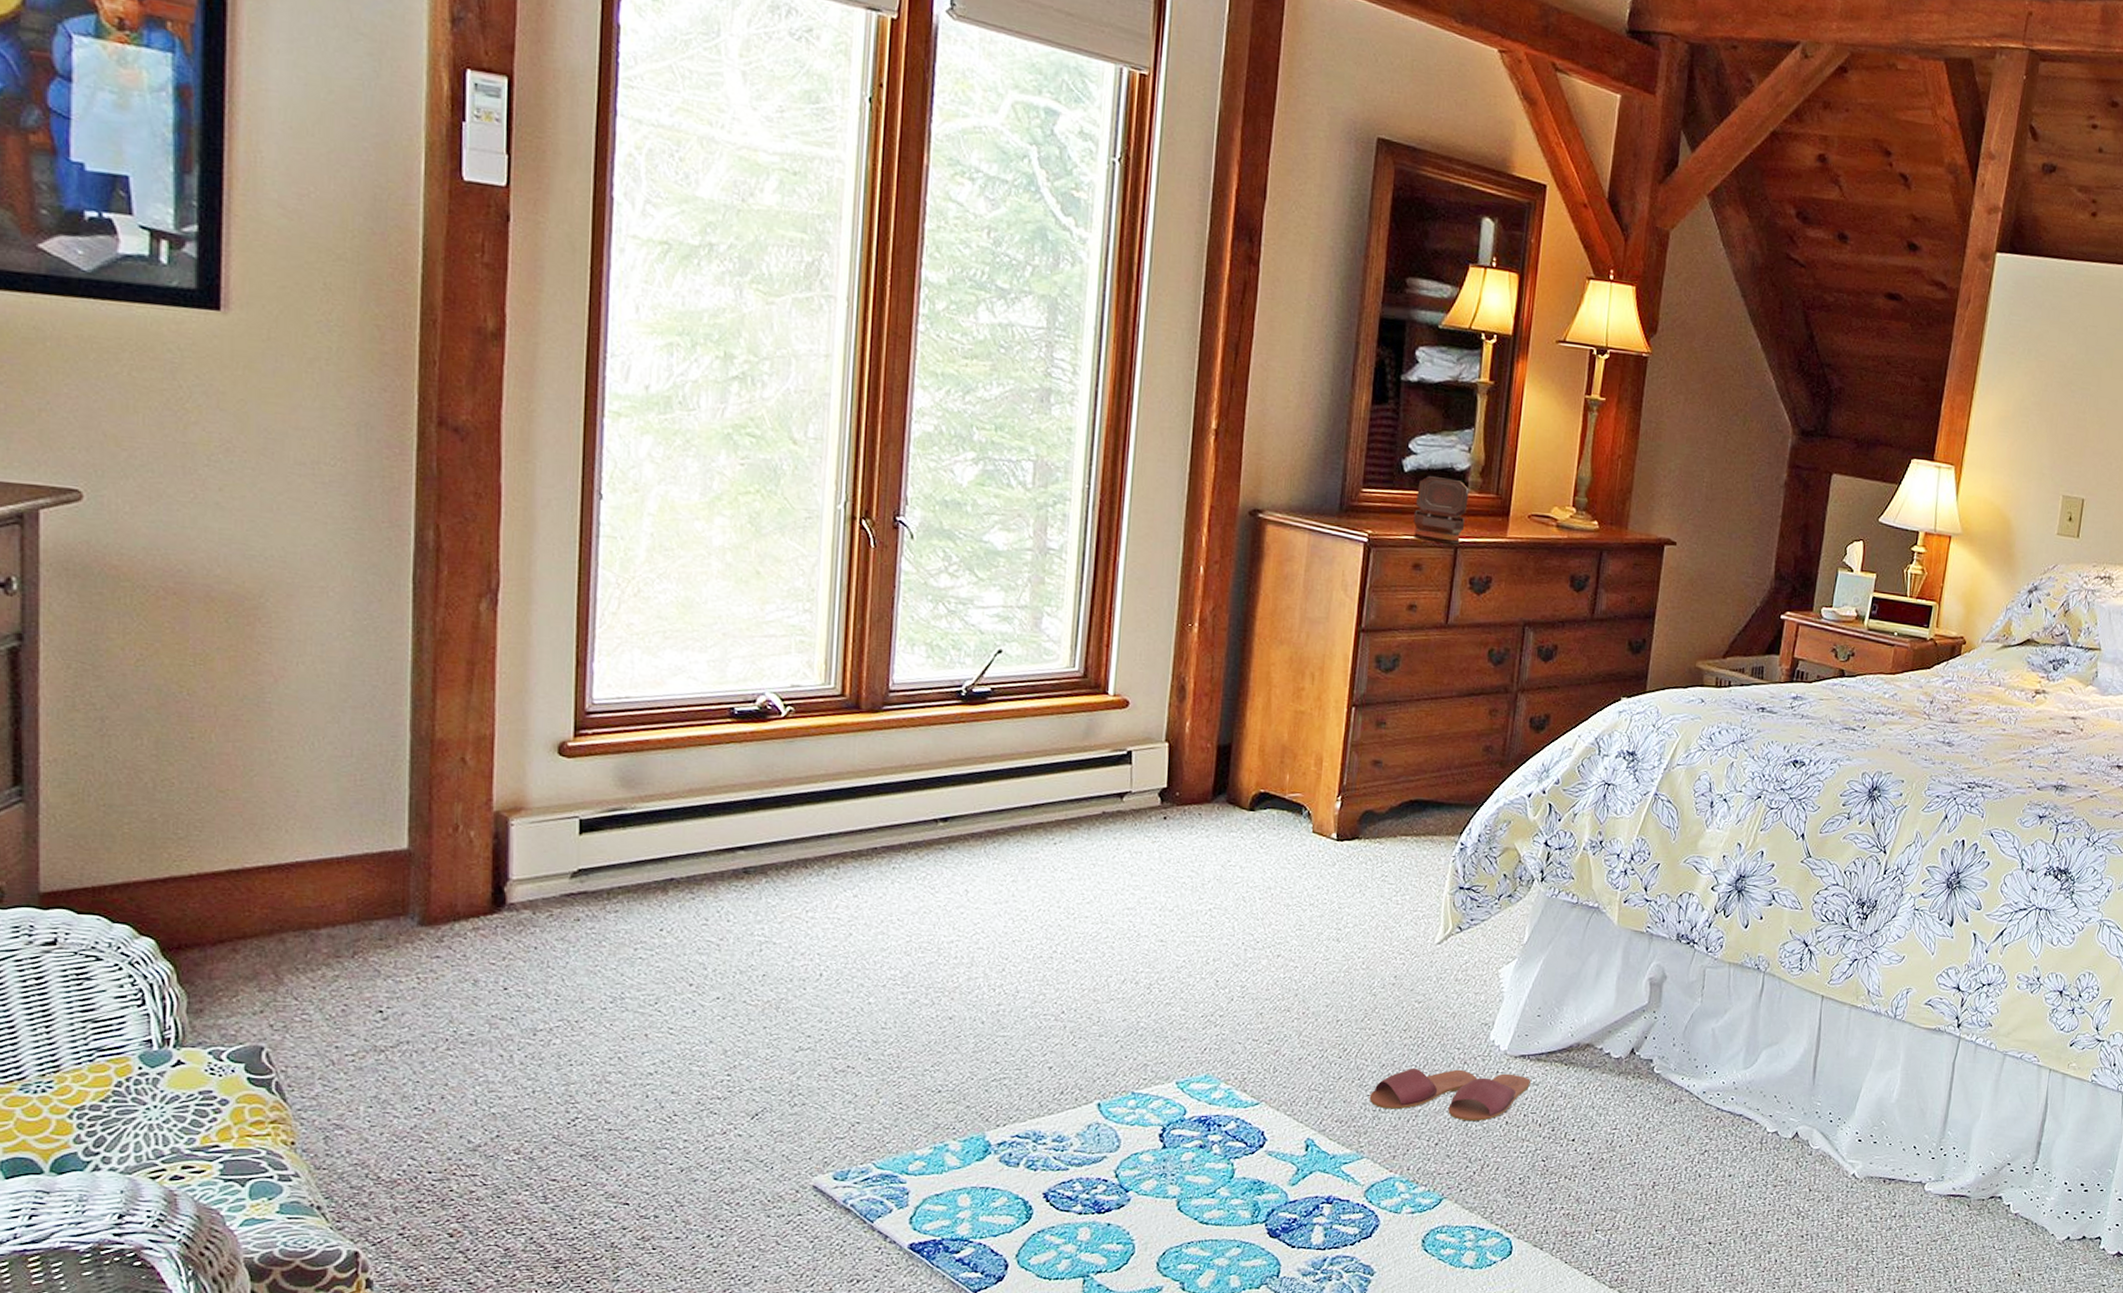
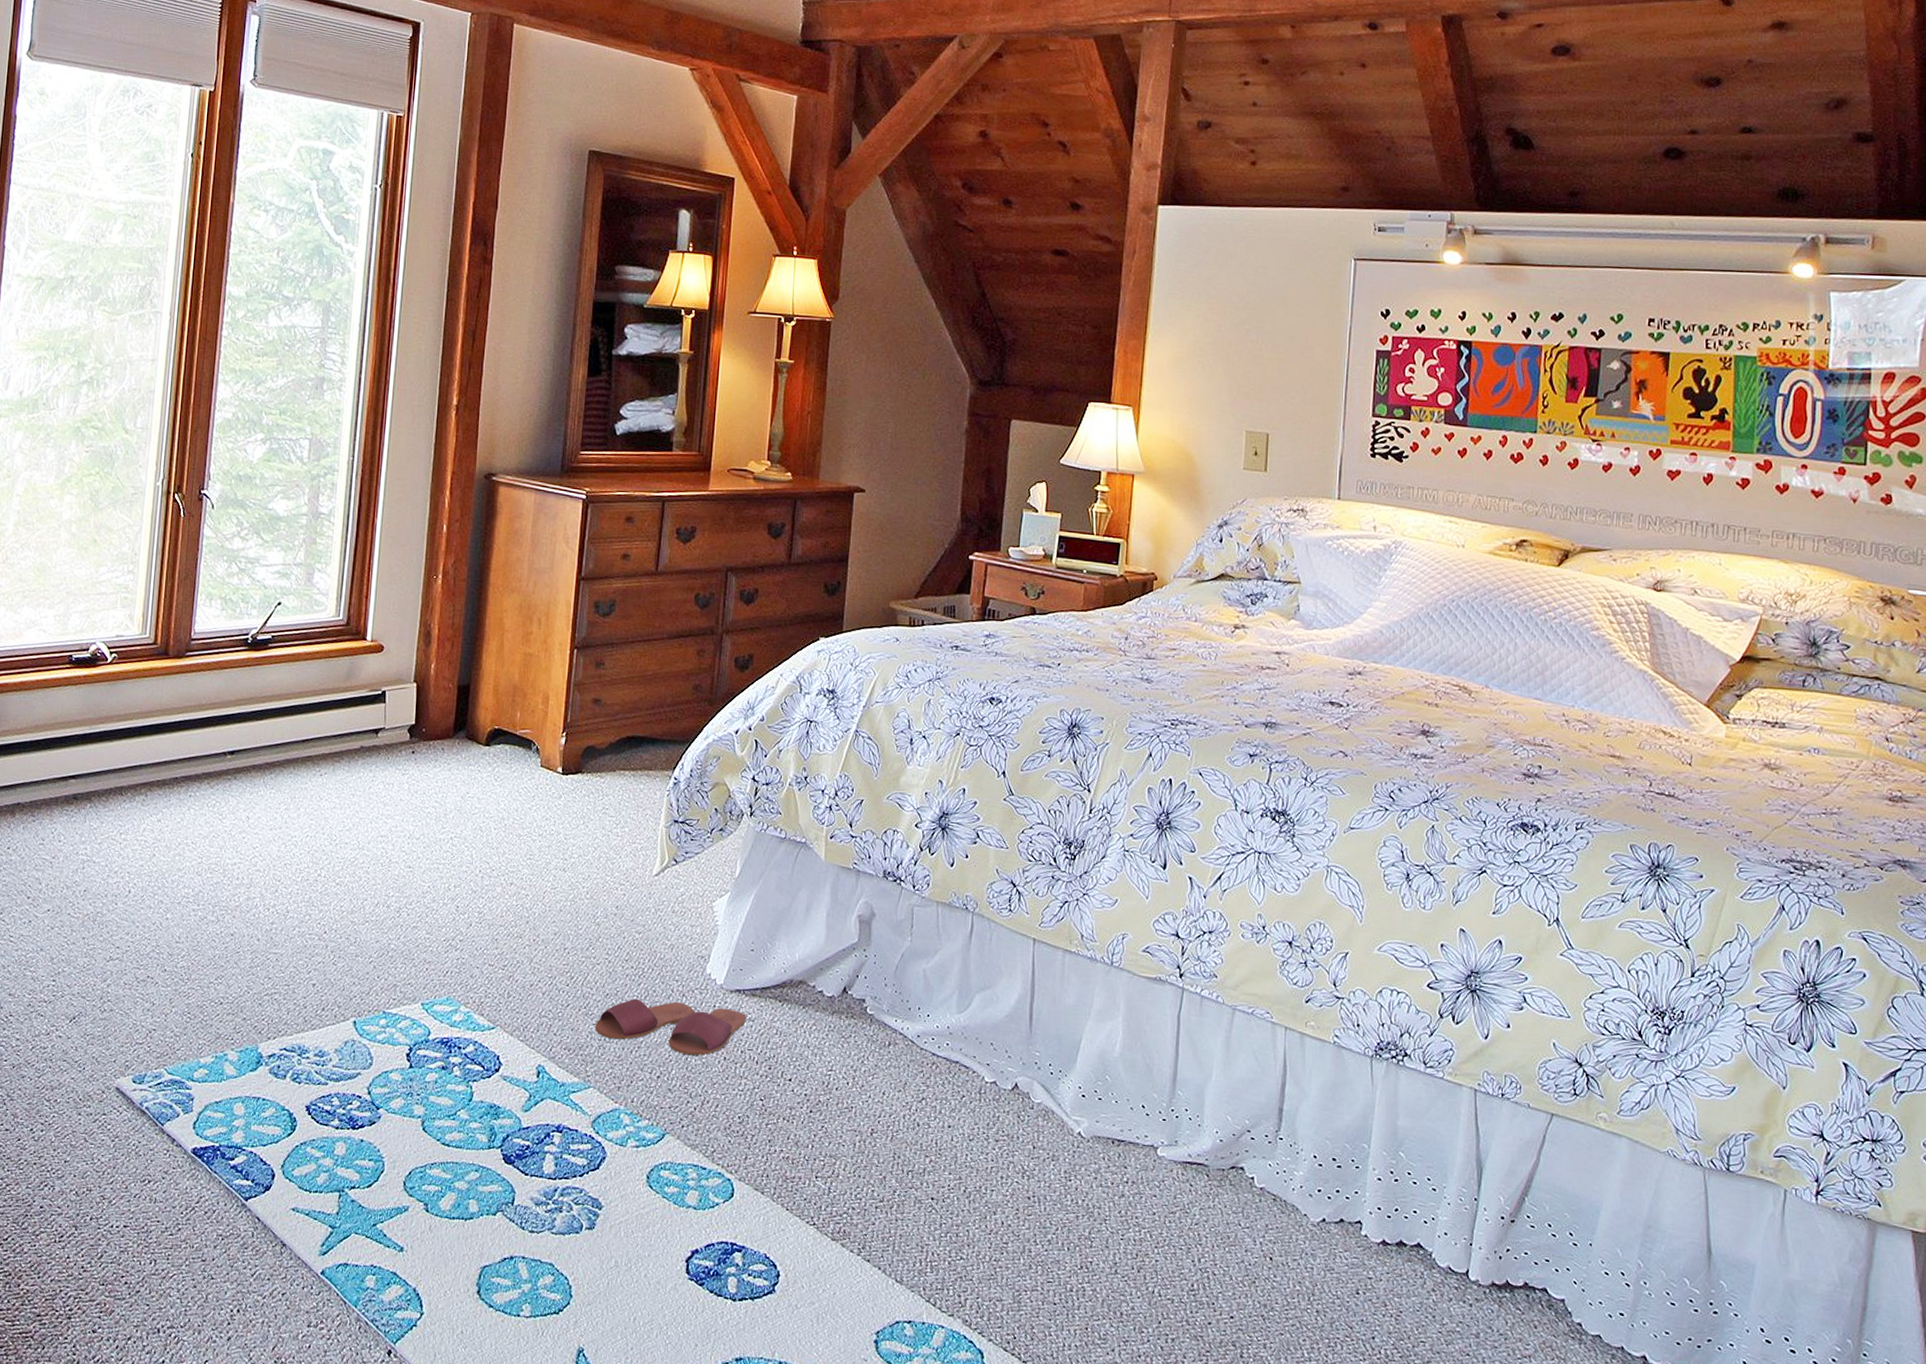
jewelry box: present [1413,476,1469,546] -> none [625,438,674,499]

